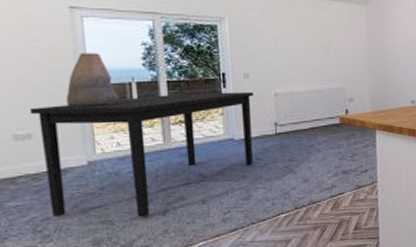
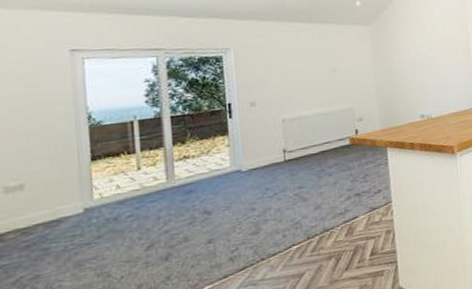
dining table: present [30,91,253,218] -> none [24,120,262,275]
decorative urn: present [66,53,120,106] -> none [63,94,120,152]

